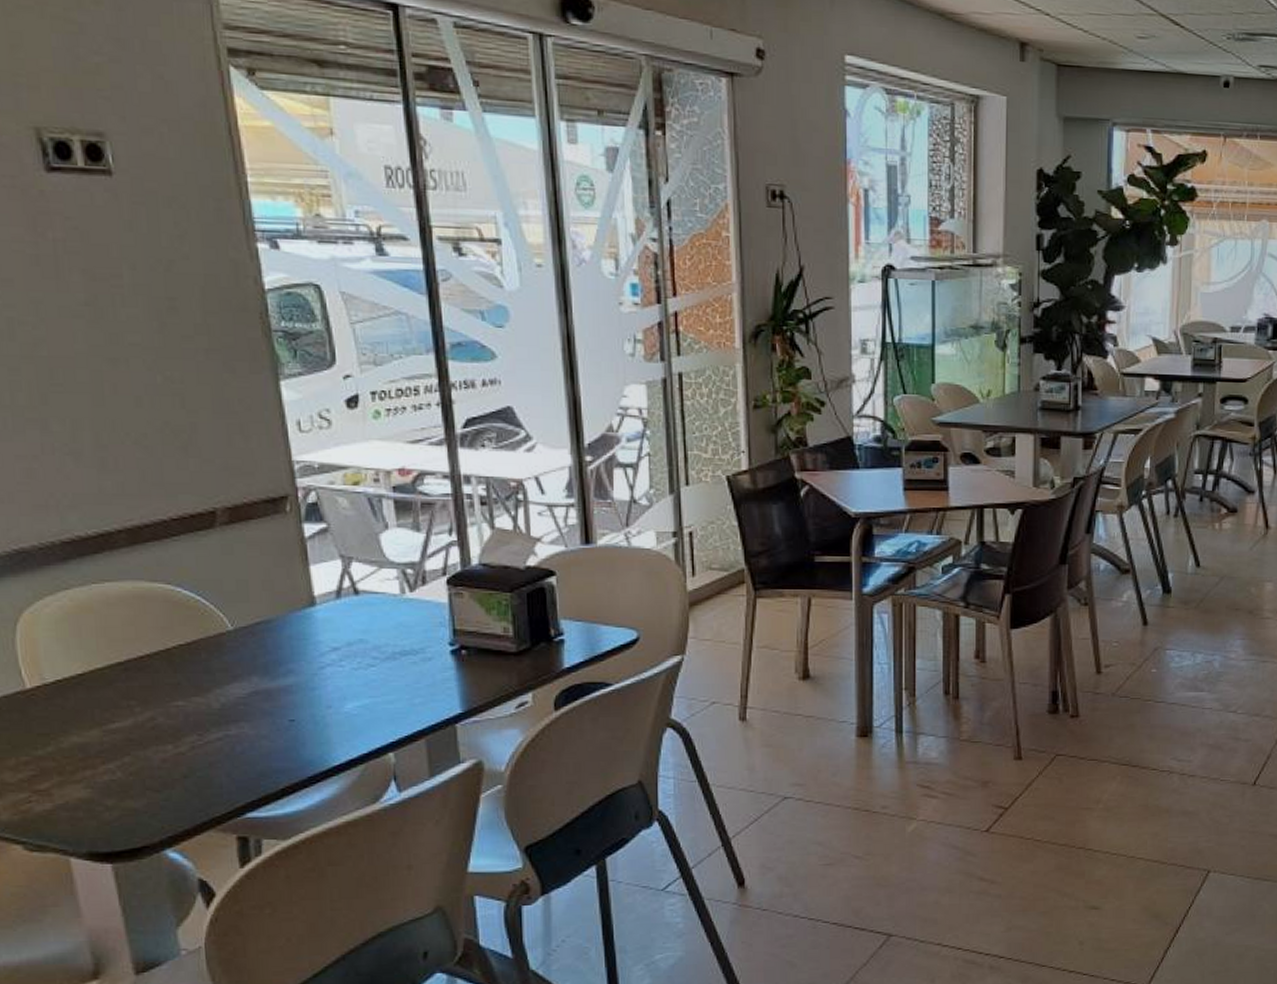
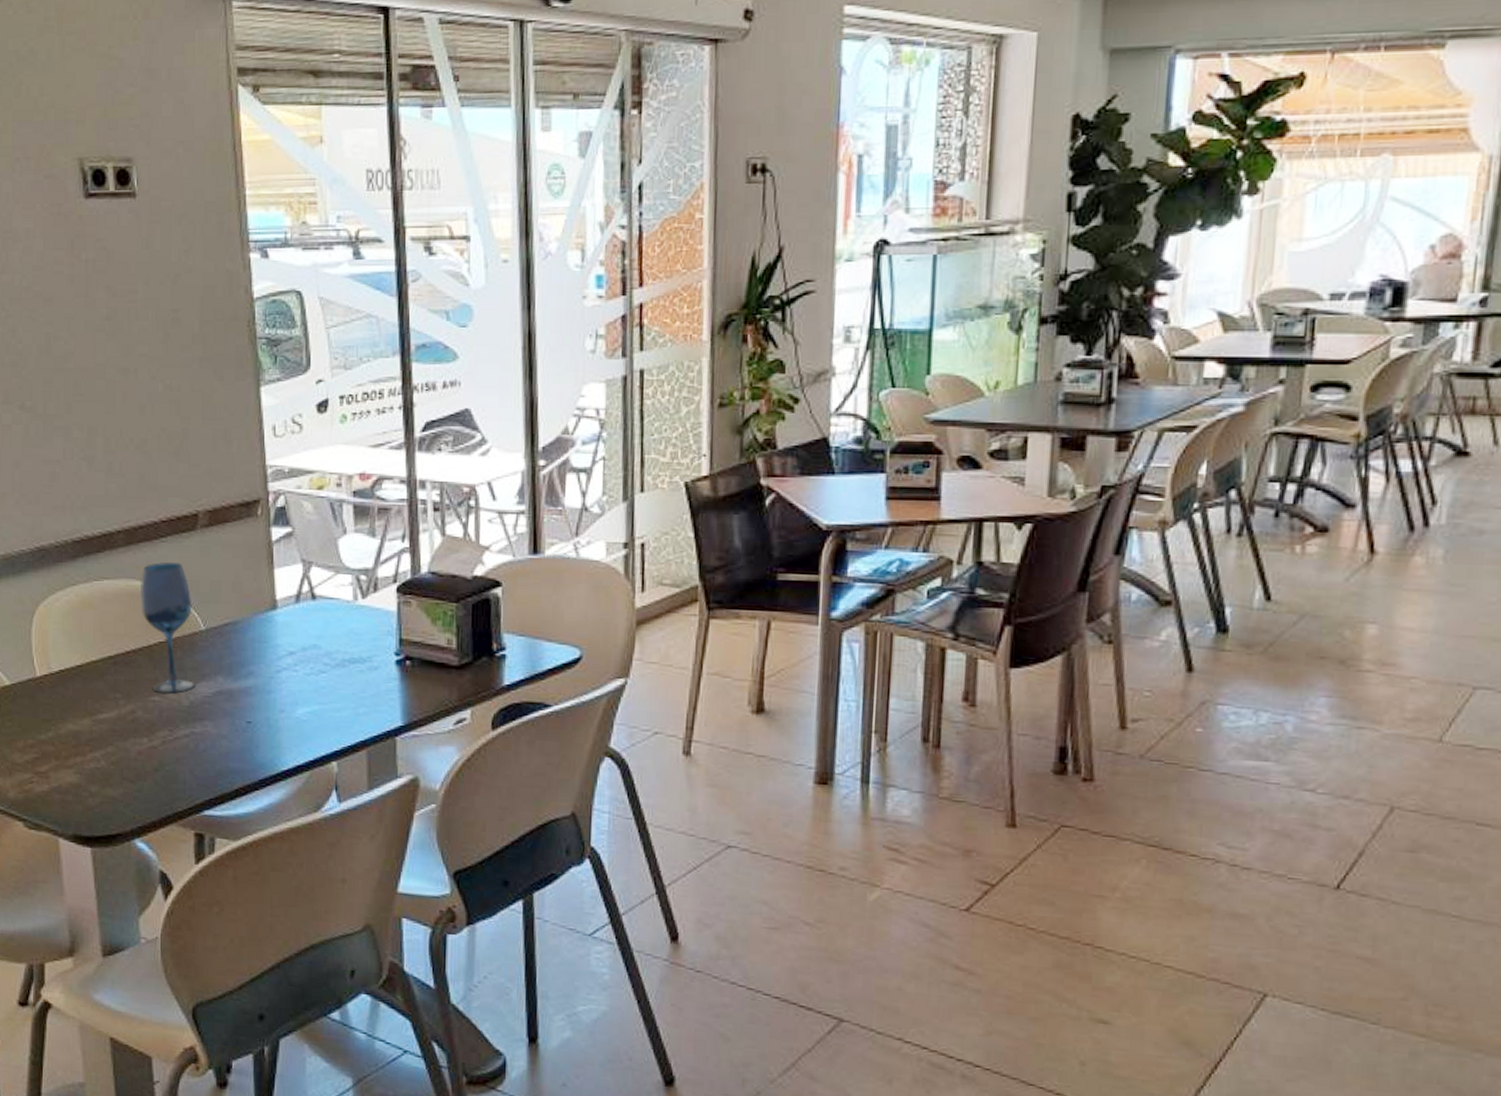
wineglass: none [150,562,226,698] -> present [139,562,195,694]

